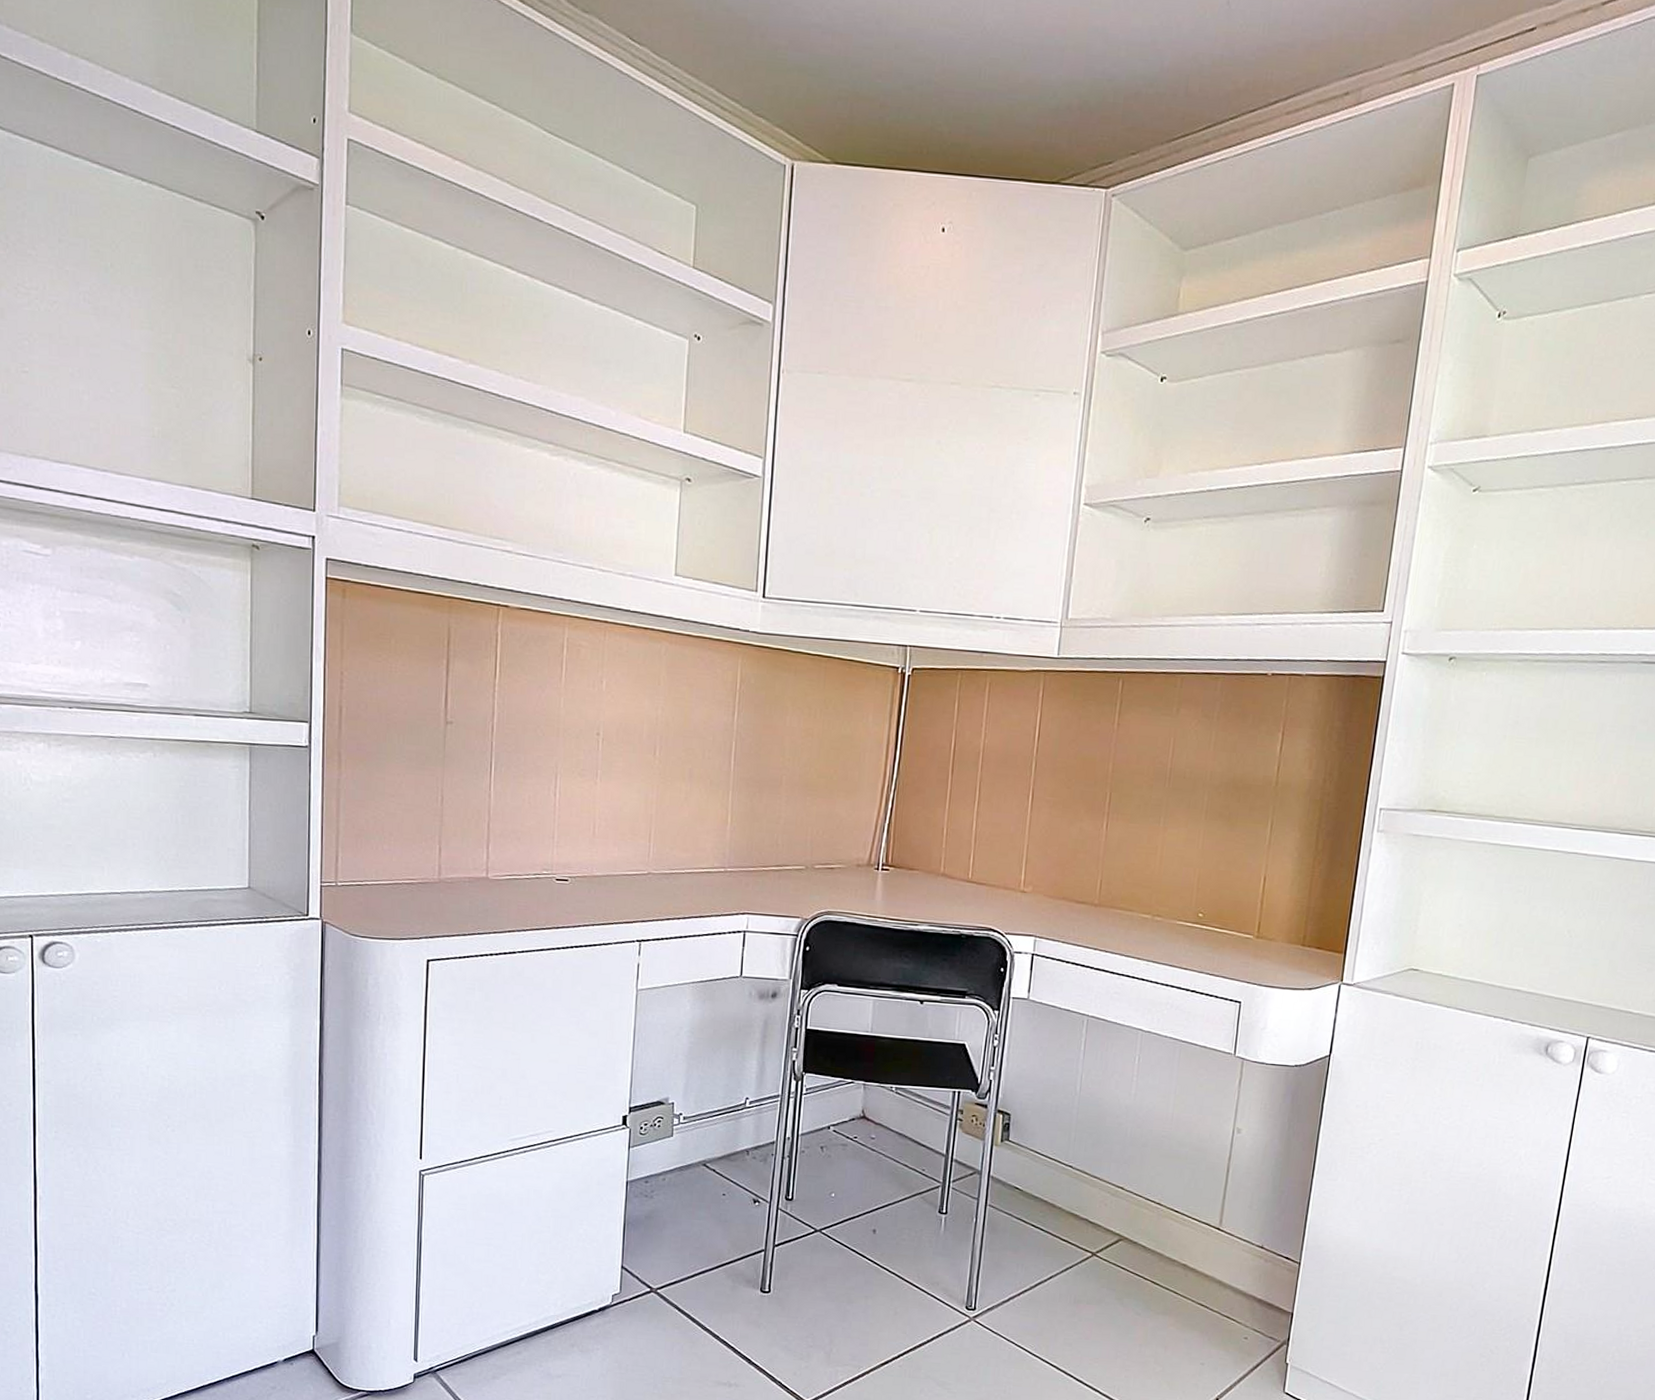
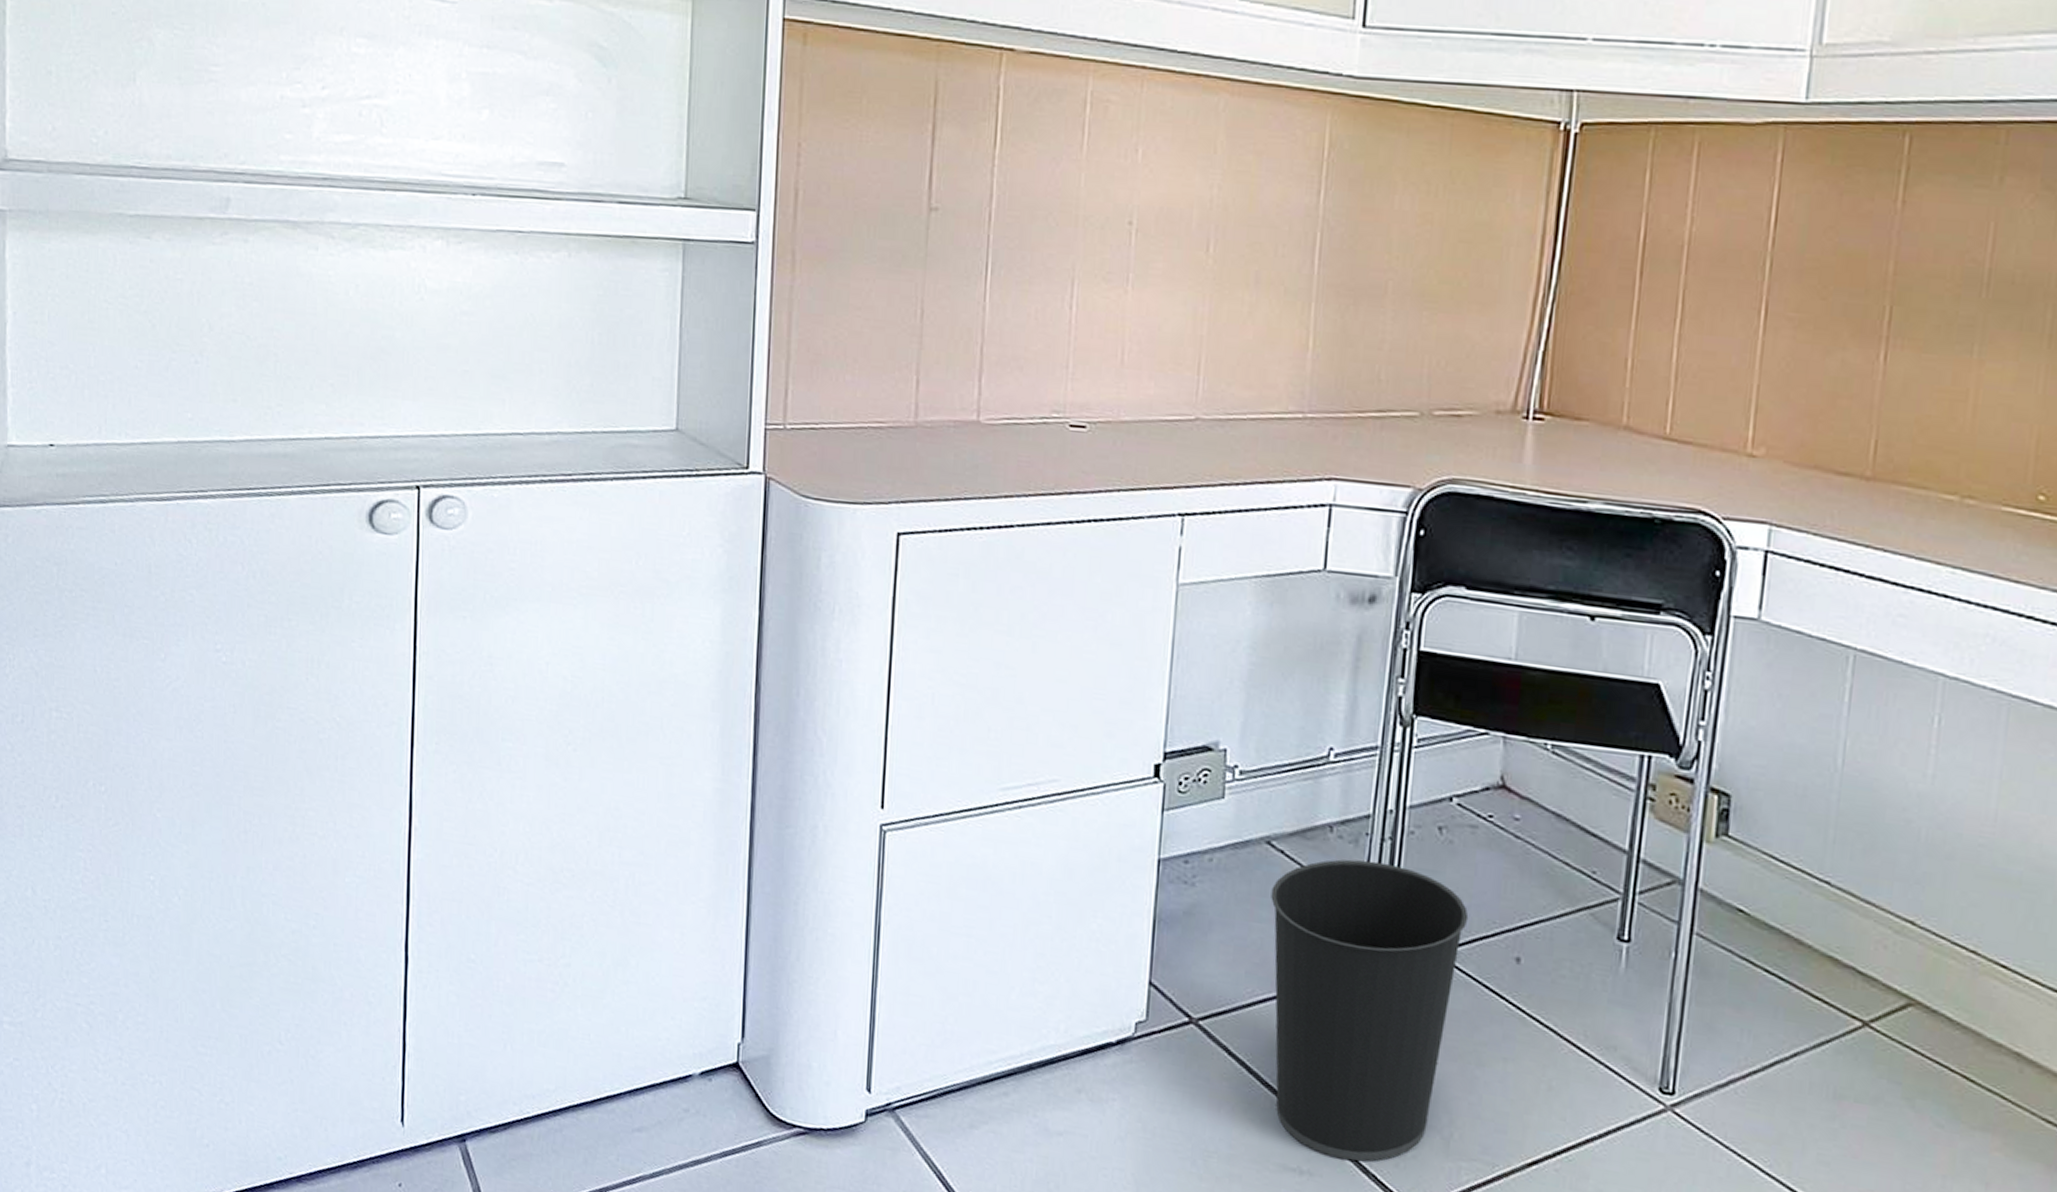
wastebasket: none [706,1172,842,1374] -> present [1271,859,1469,1162]

